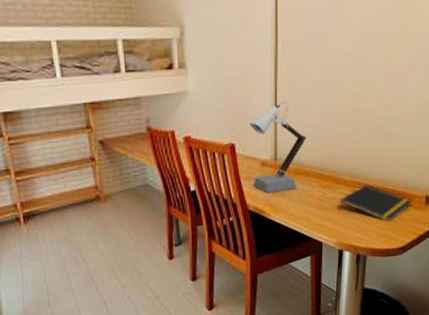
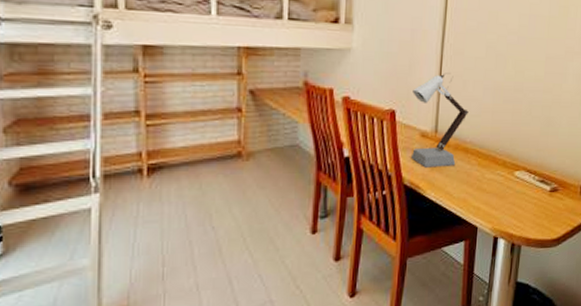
notepad: present [339,185,413,222] -> none [496,168,568,210]

